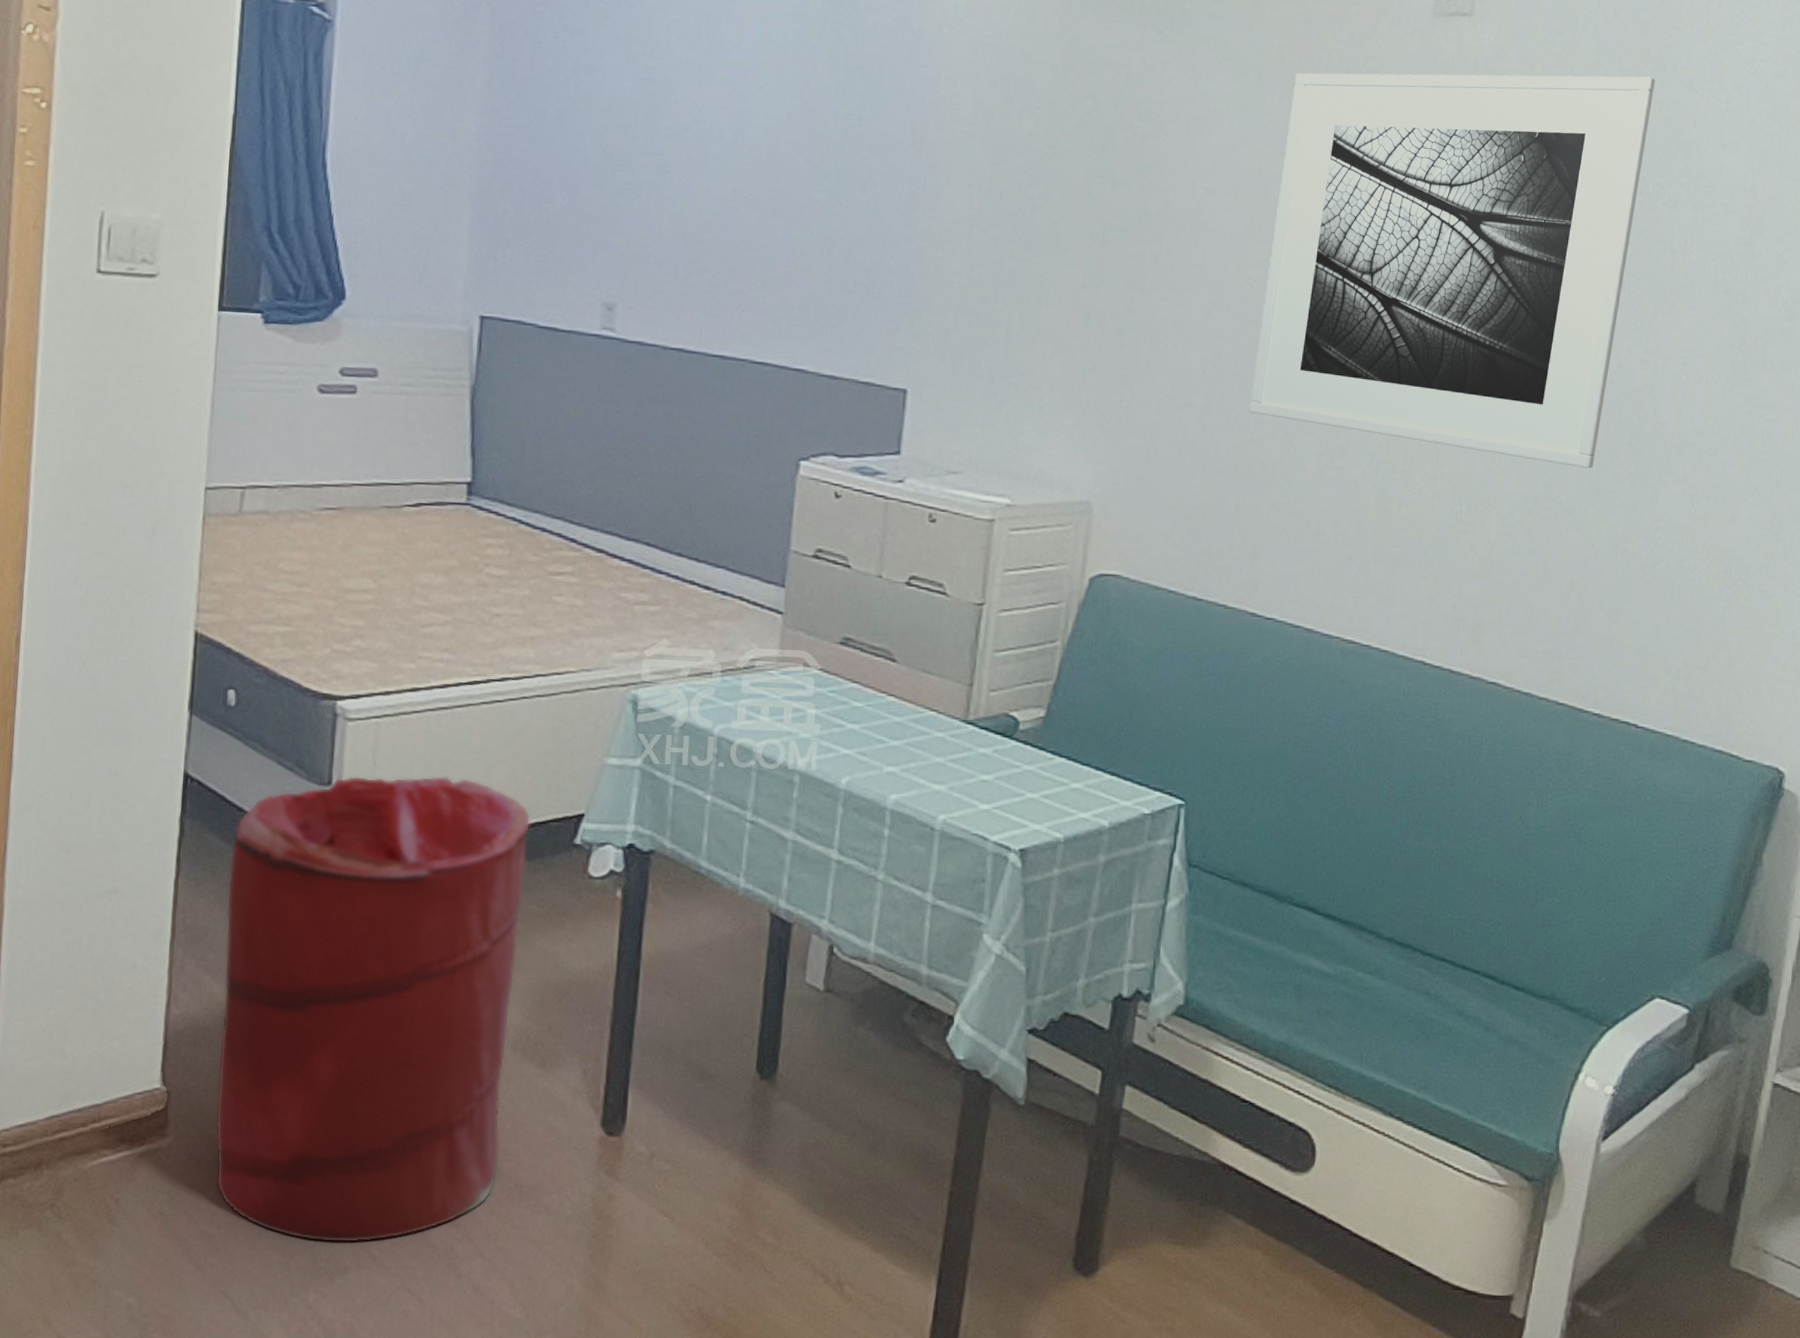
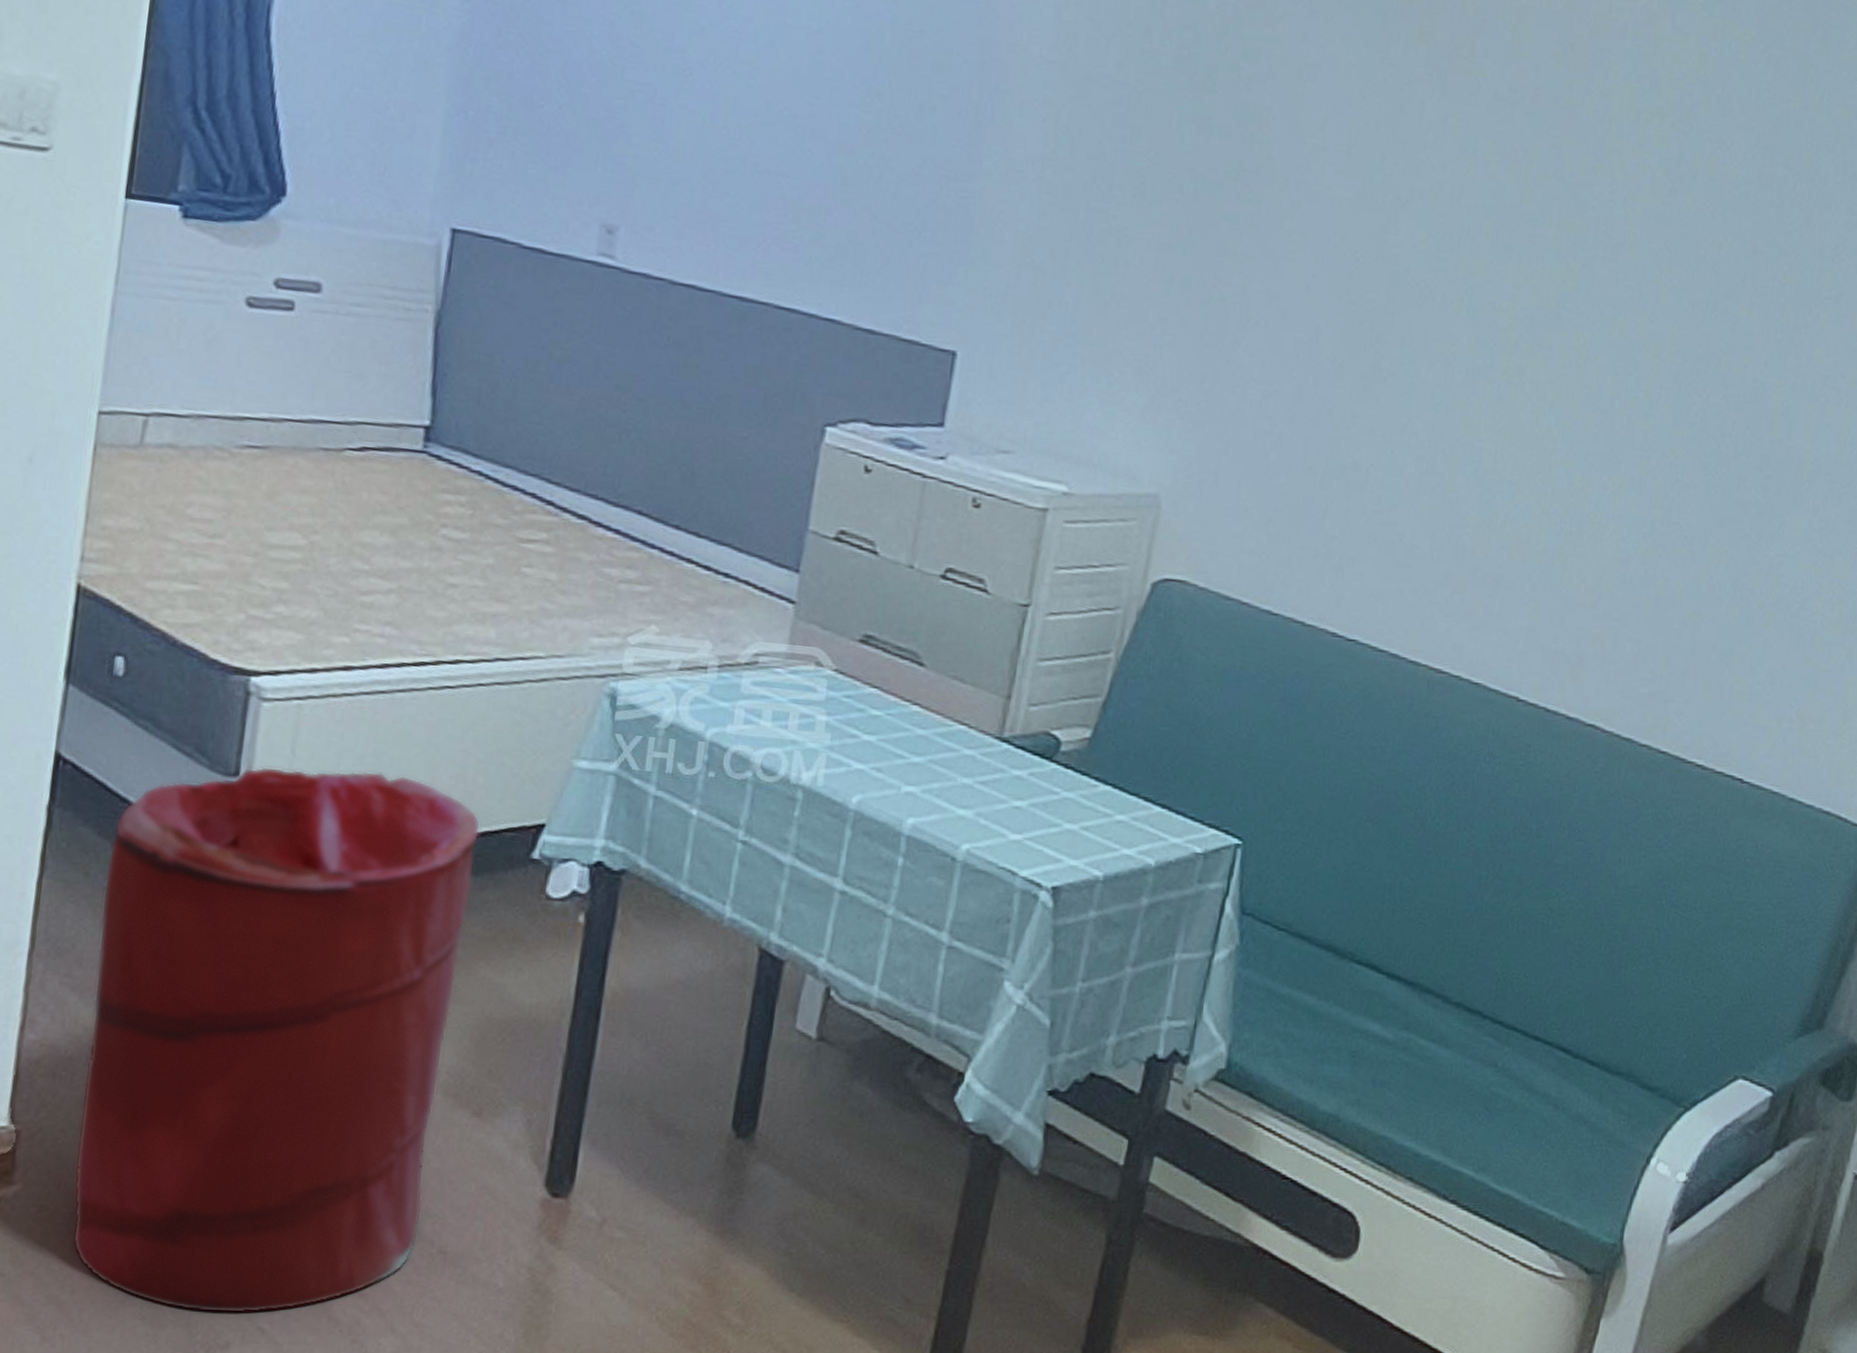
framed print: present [1249,73,1656,469] -> none [1345,21,1819,493]

